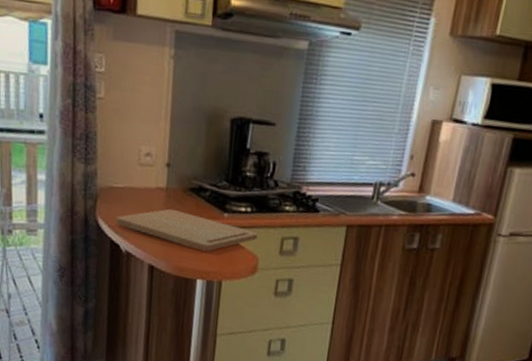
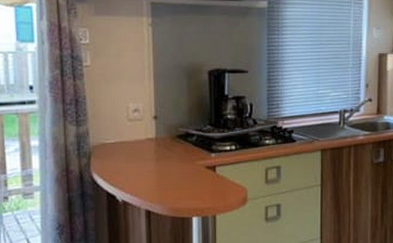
cutting board: present [115,208,258,252] -> none [110,156,244,190]

